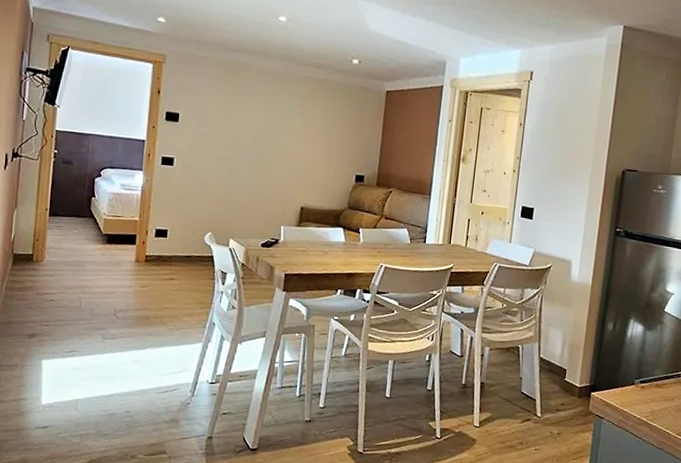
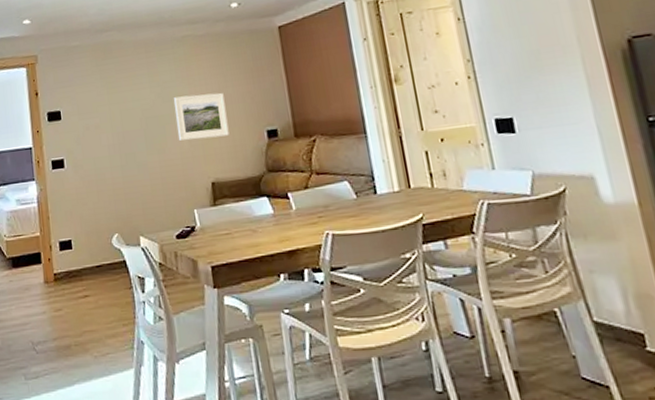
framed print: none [281,128,328,172] -> present [174,93,229,140]

